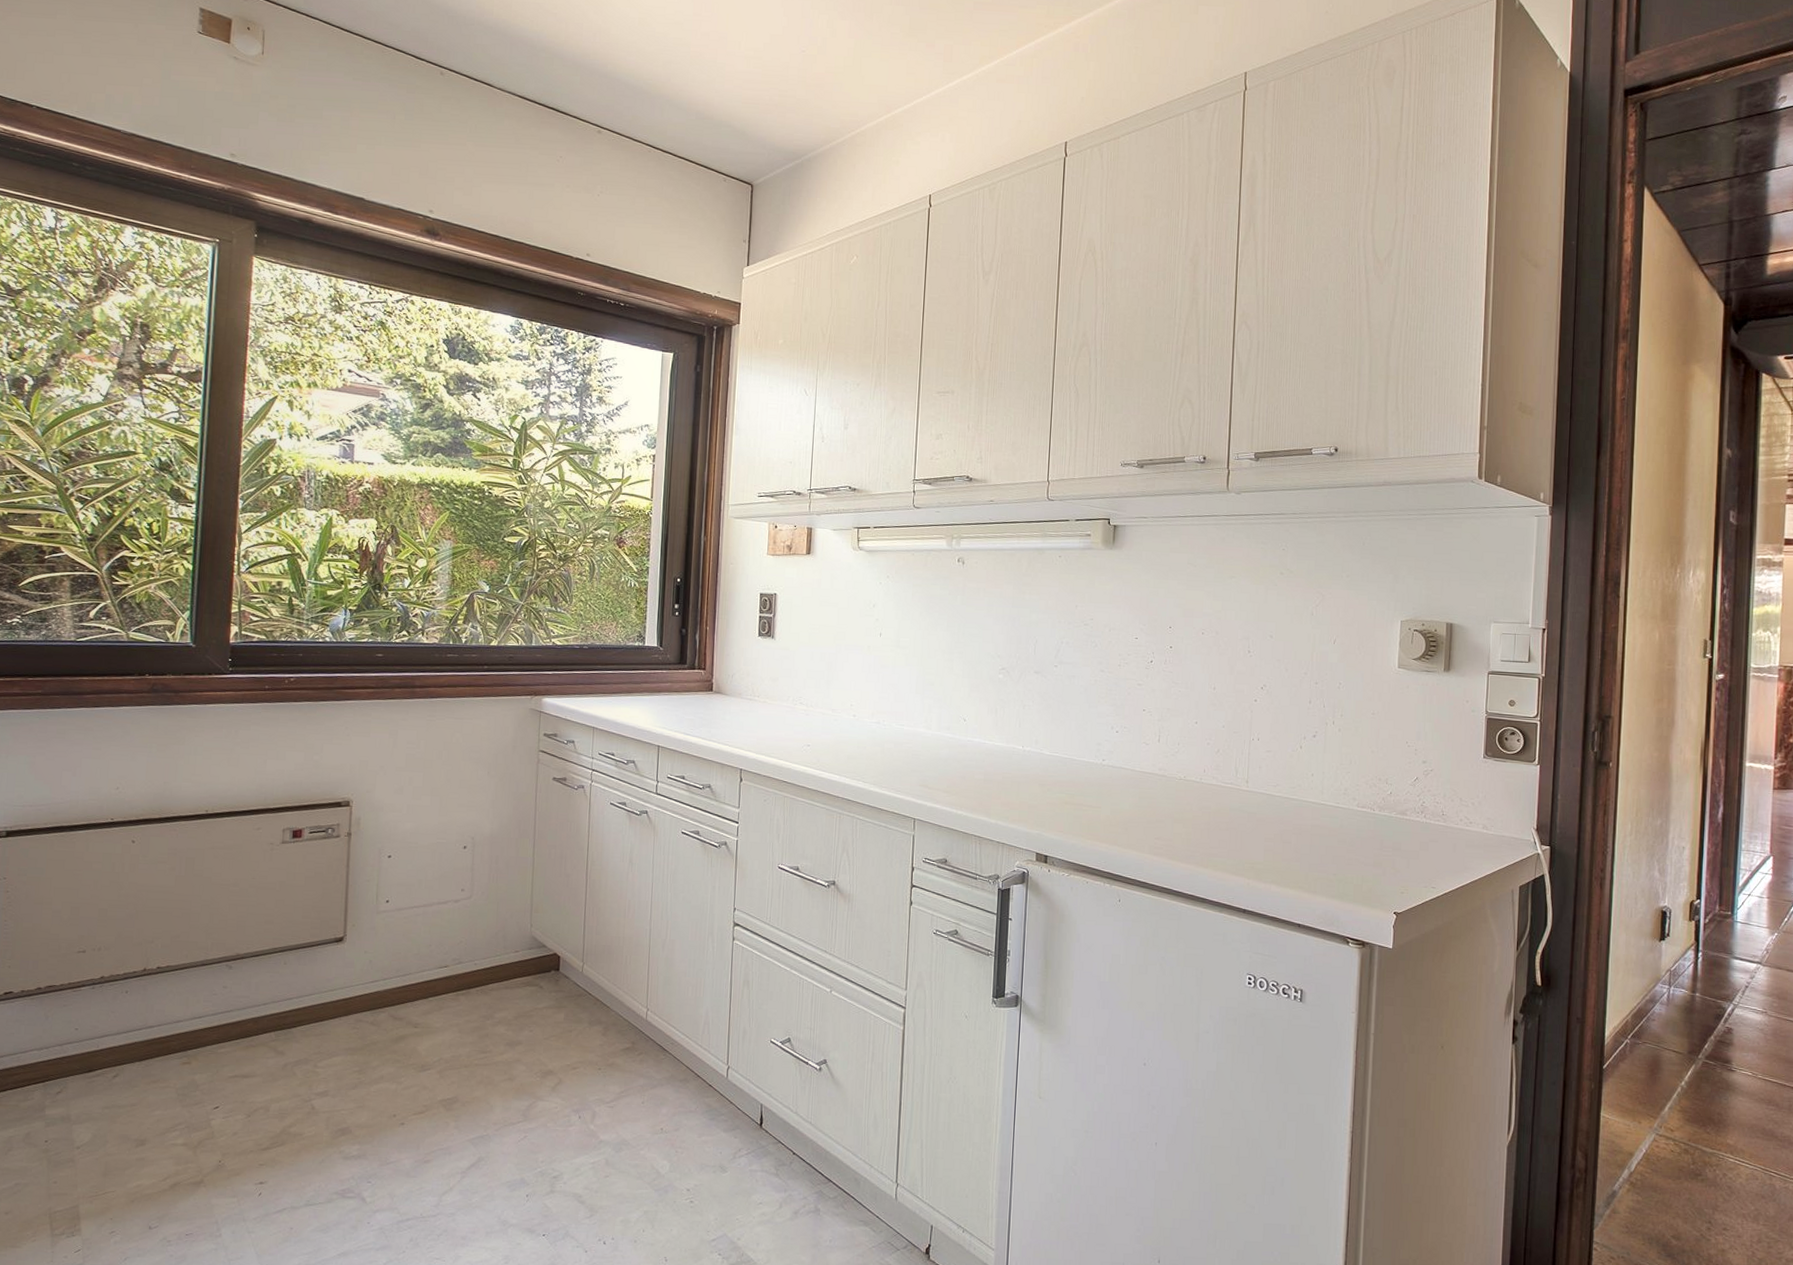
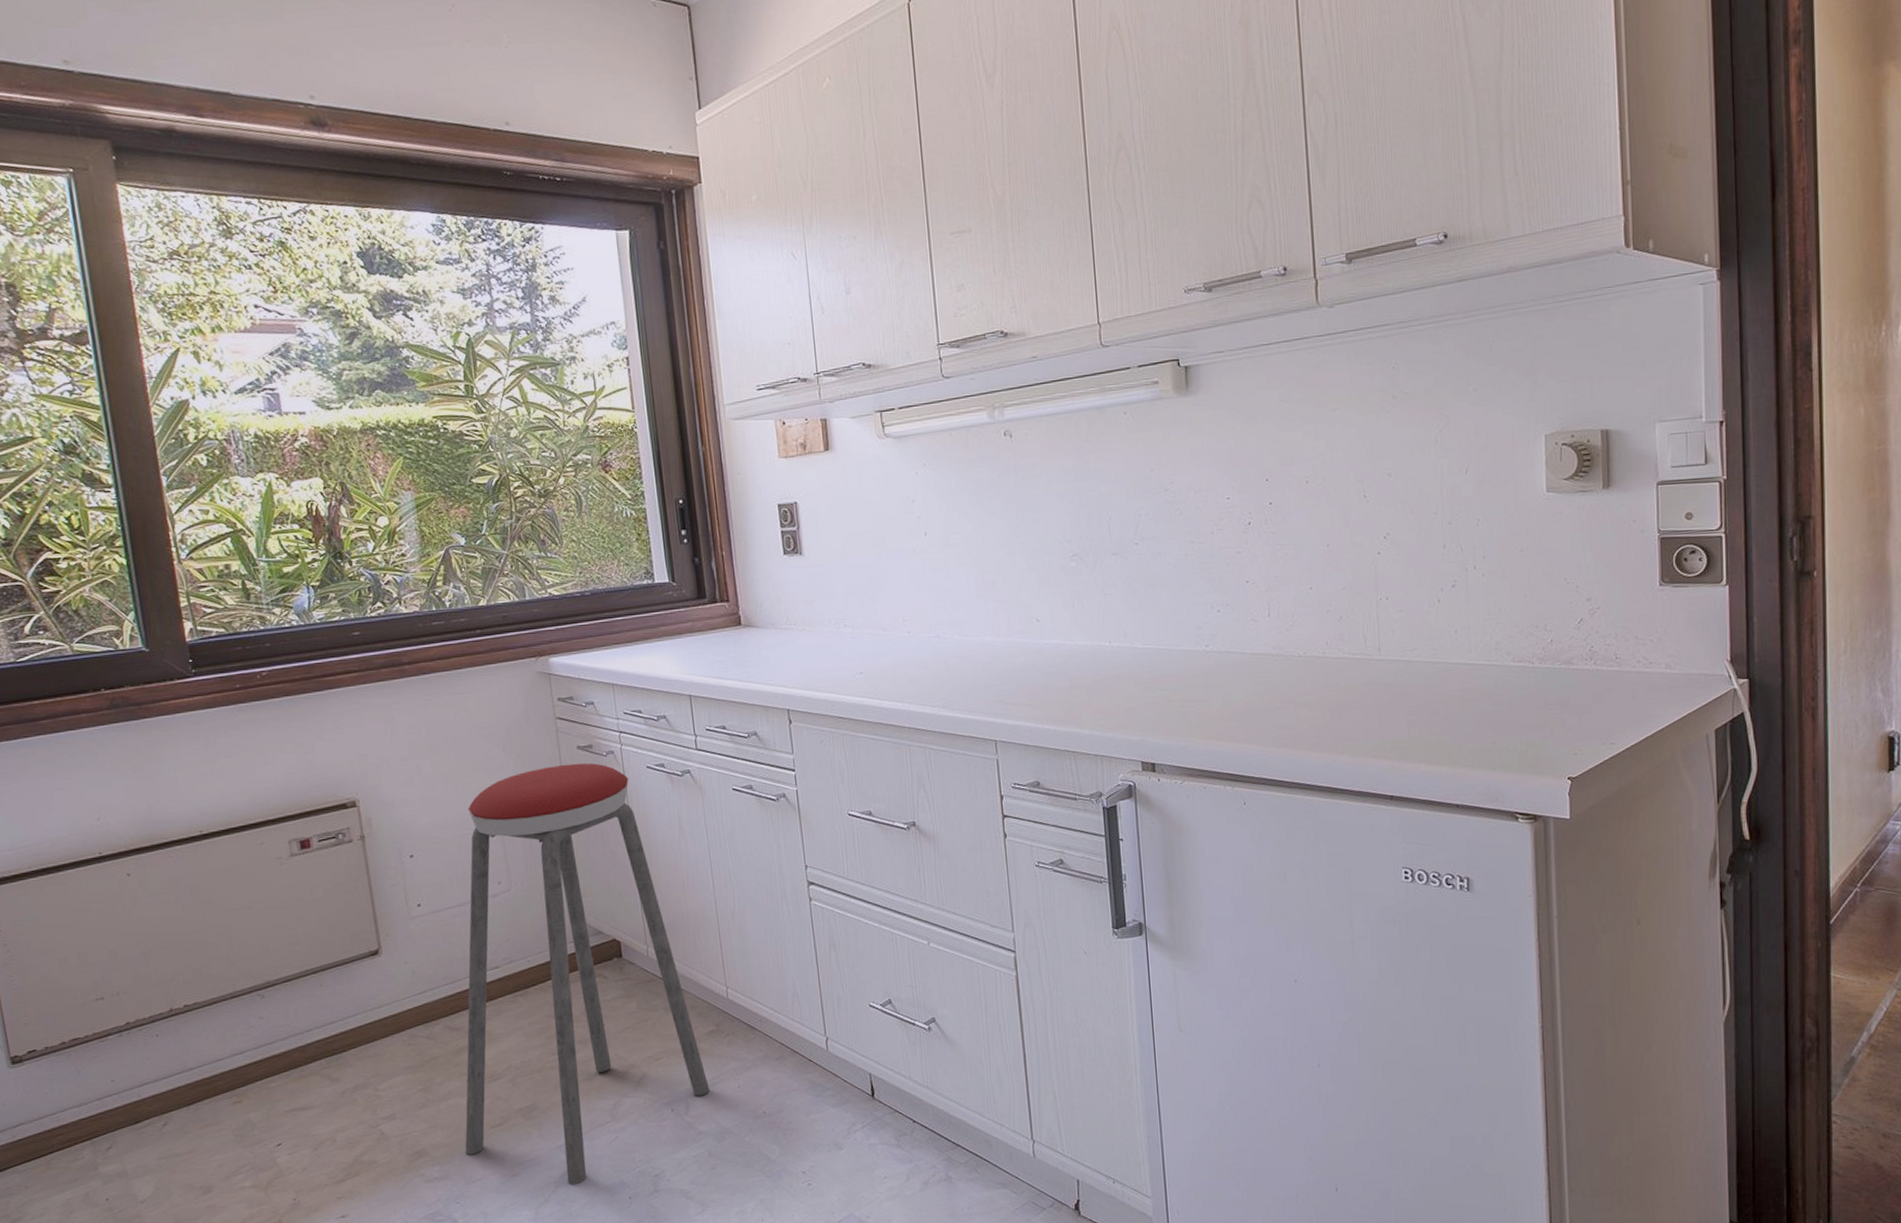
music stool: none [385,792,616,1178] -> present [465,763,710,1185]

